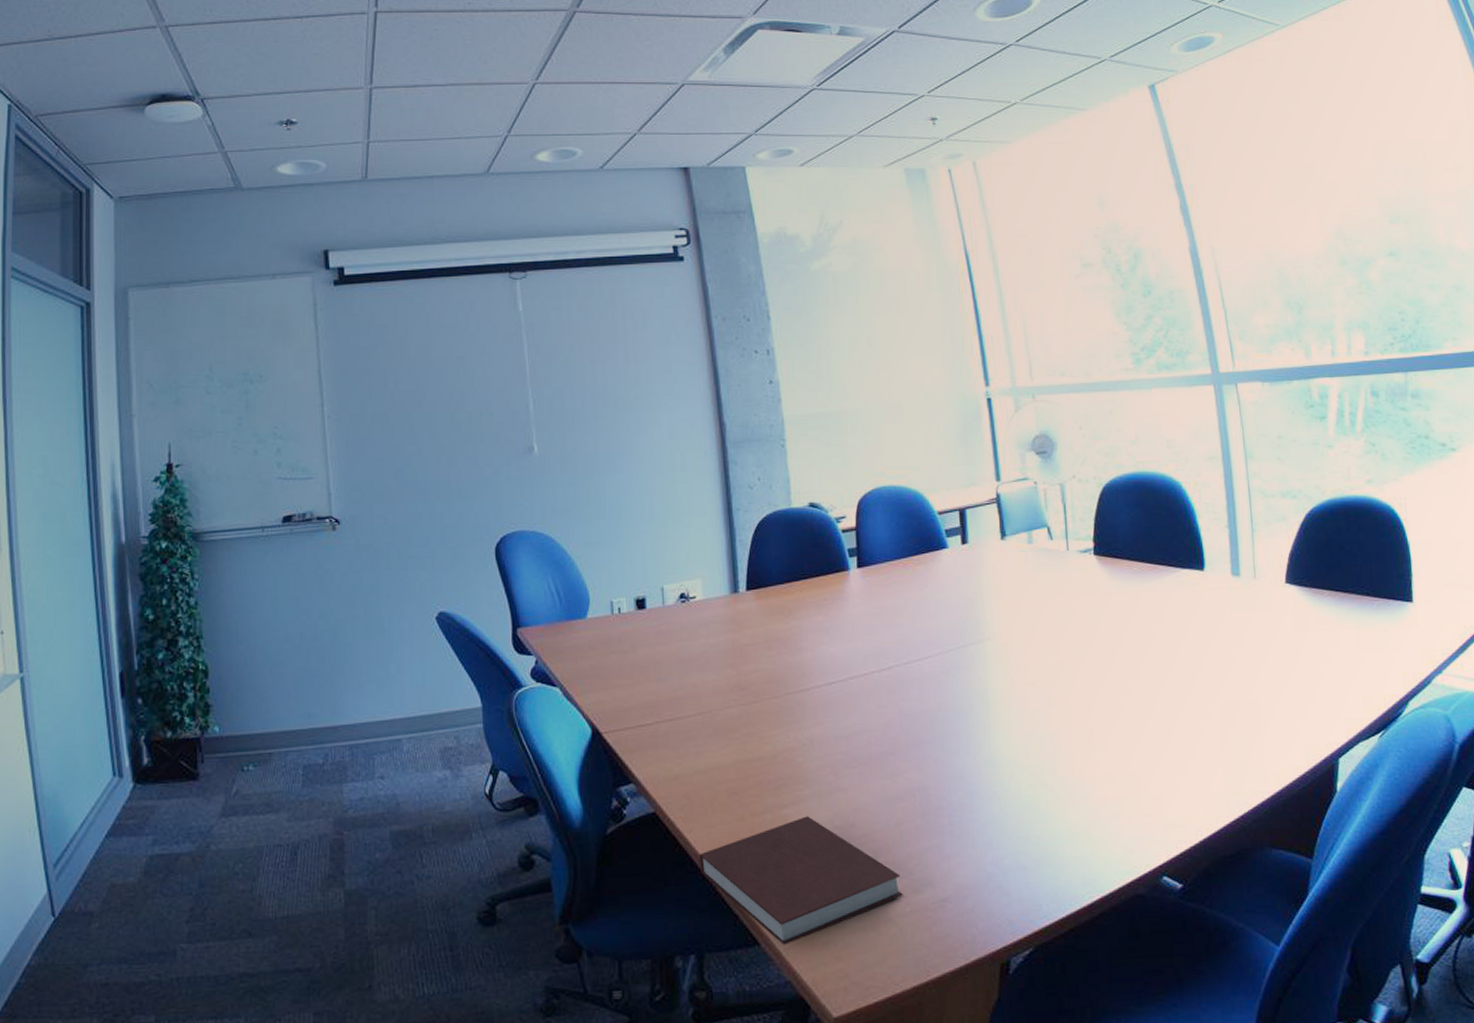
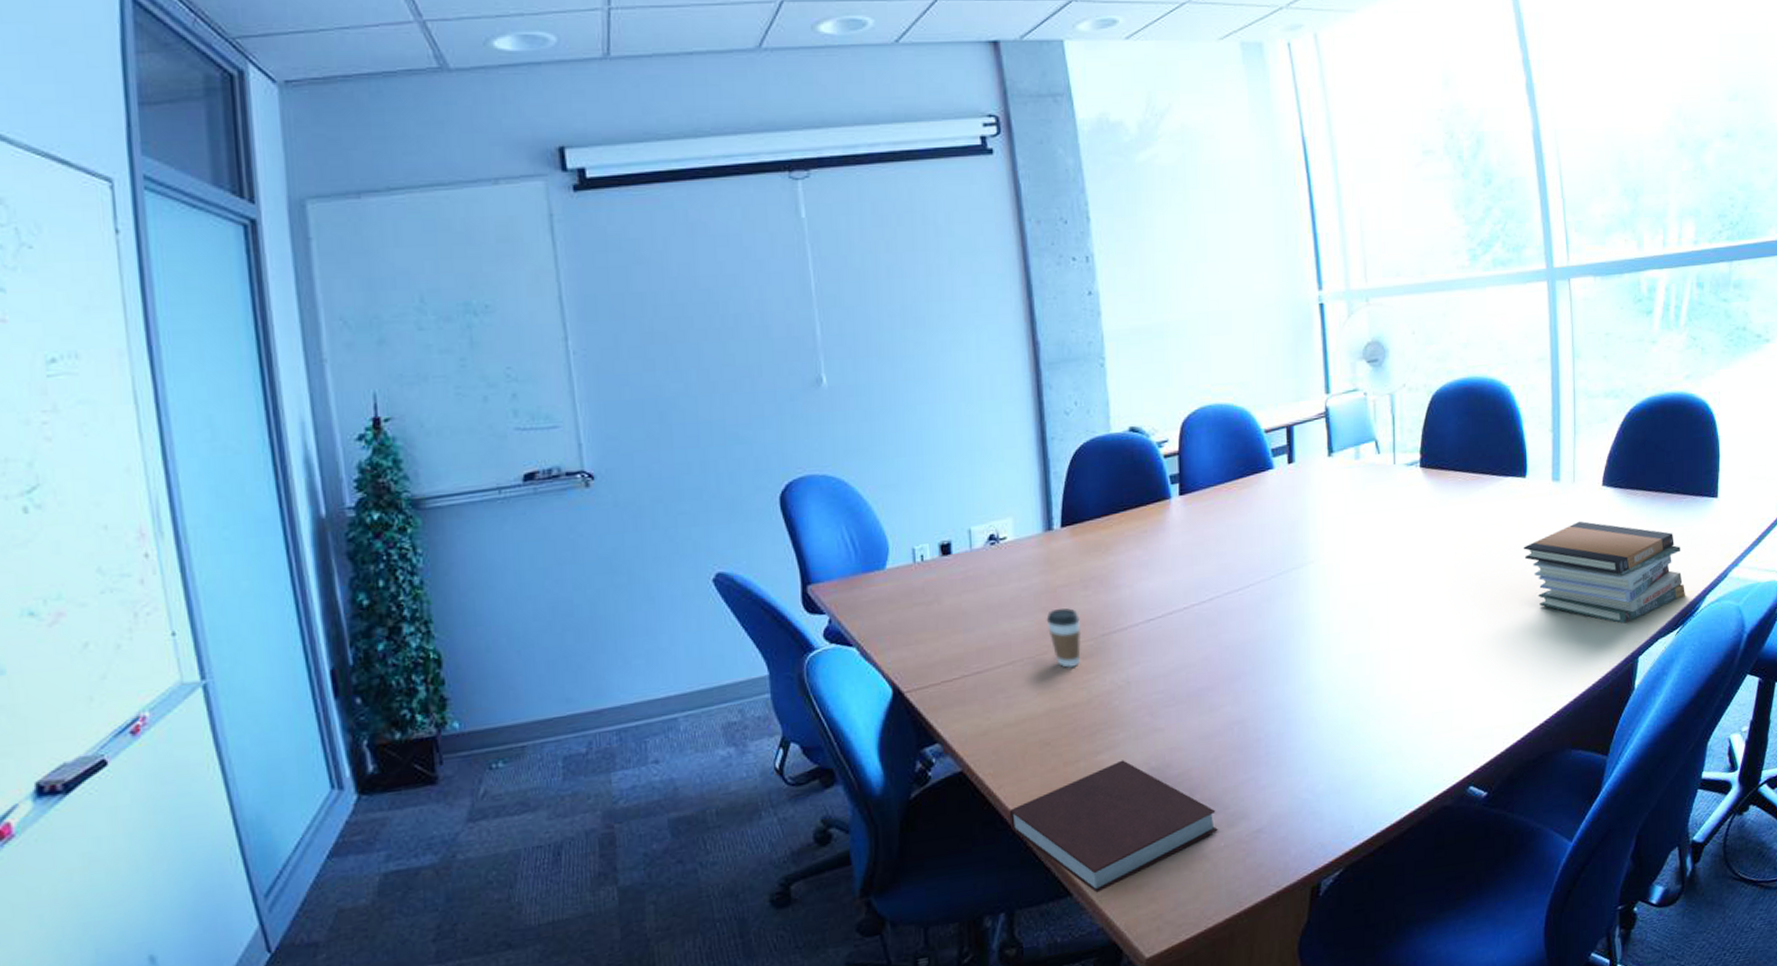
coffee cup: none [733,665,767,722] -> present [1046,607,1082,668]
book stack: none [1206,616,1385,723] -> present [1524,521,1685,624]

